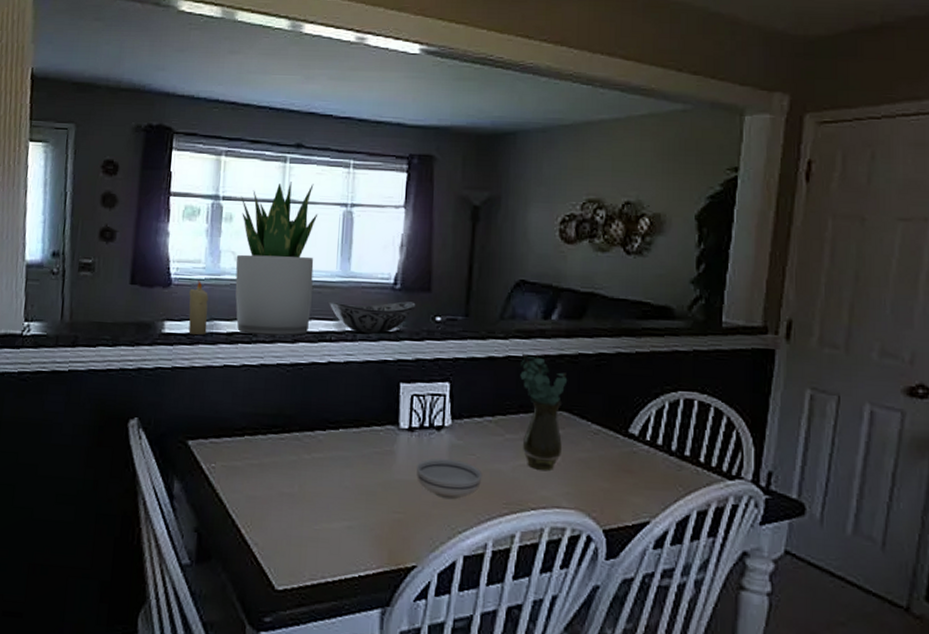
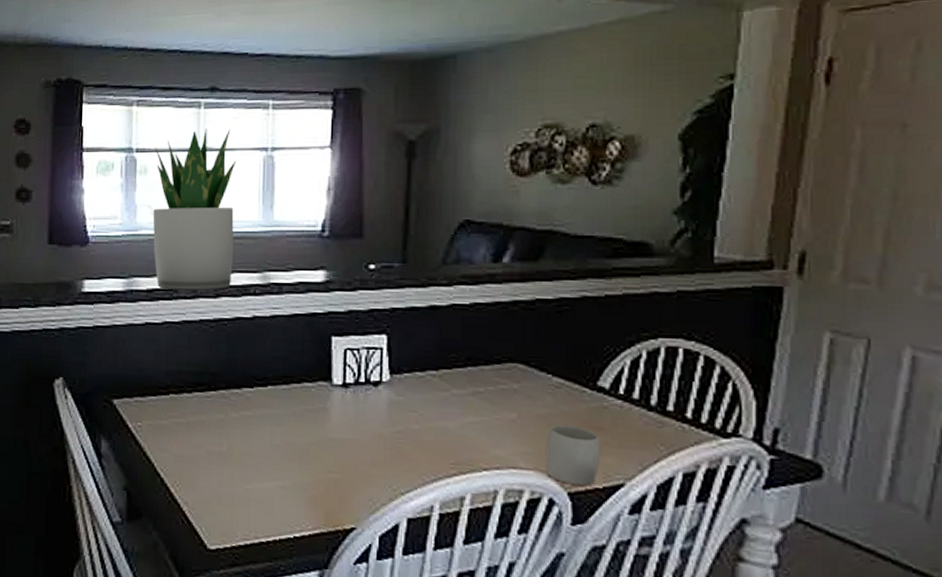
candle: present [188,280,208,336] -> none [107,237,127,294]
decorative bowl: present [327,301,417,334] -> none [250,249,348,285]
bowl: present [417,458,483,499] -> none [353,415,426,458]
vase: present [520,352,568,471] -> none [467,299,523,429]
mug: none [584,468,631,523] -> present [545,425,601,486]

